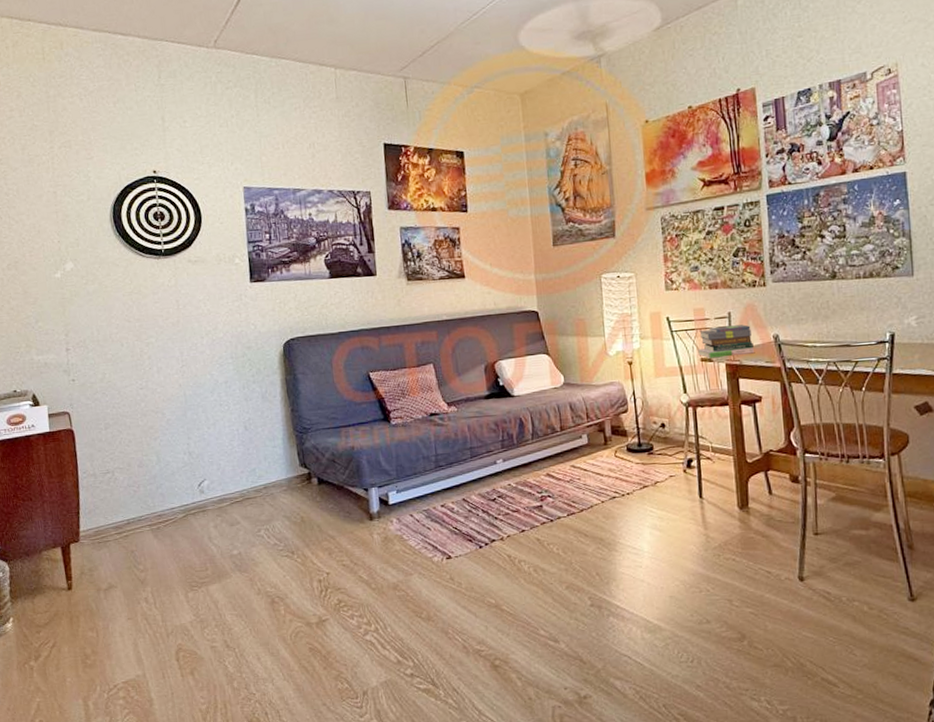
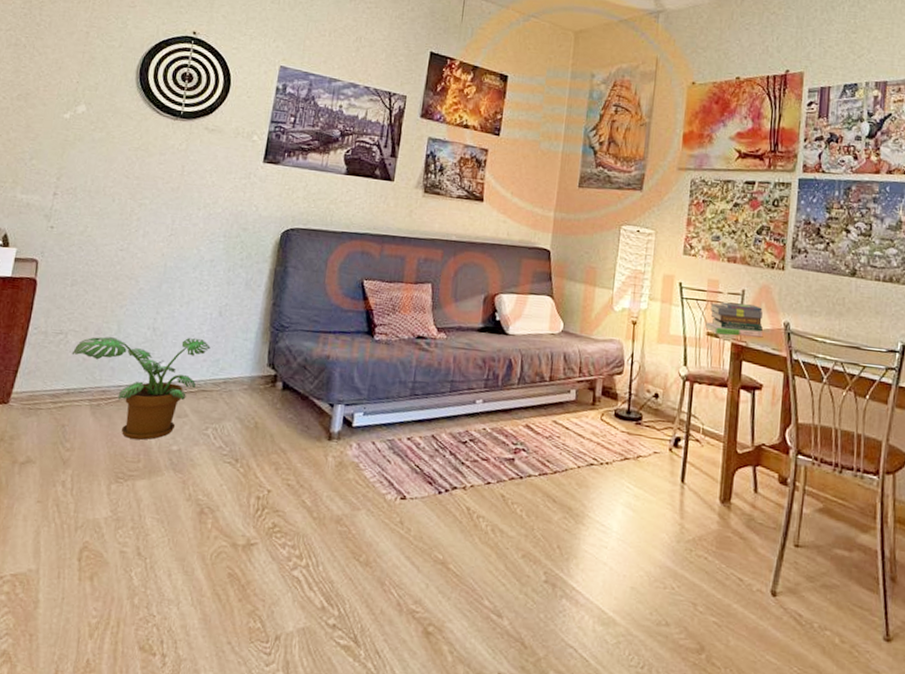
potted plant: none [122,453,245,551] -> present [71,336,211,440]

